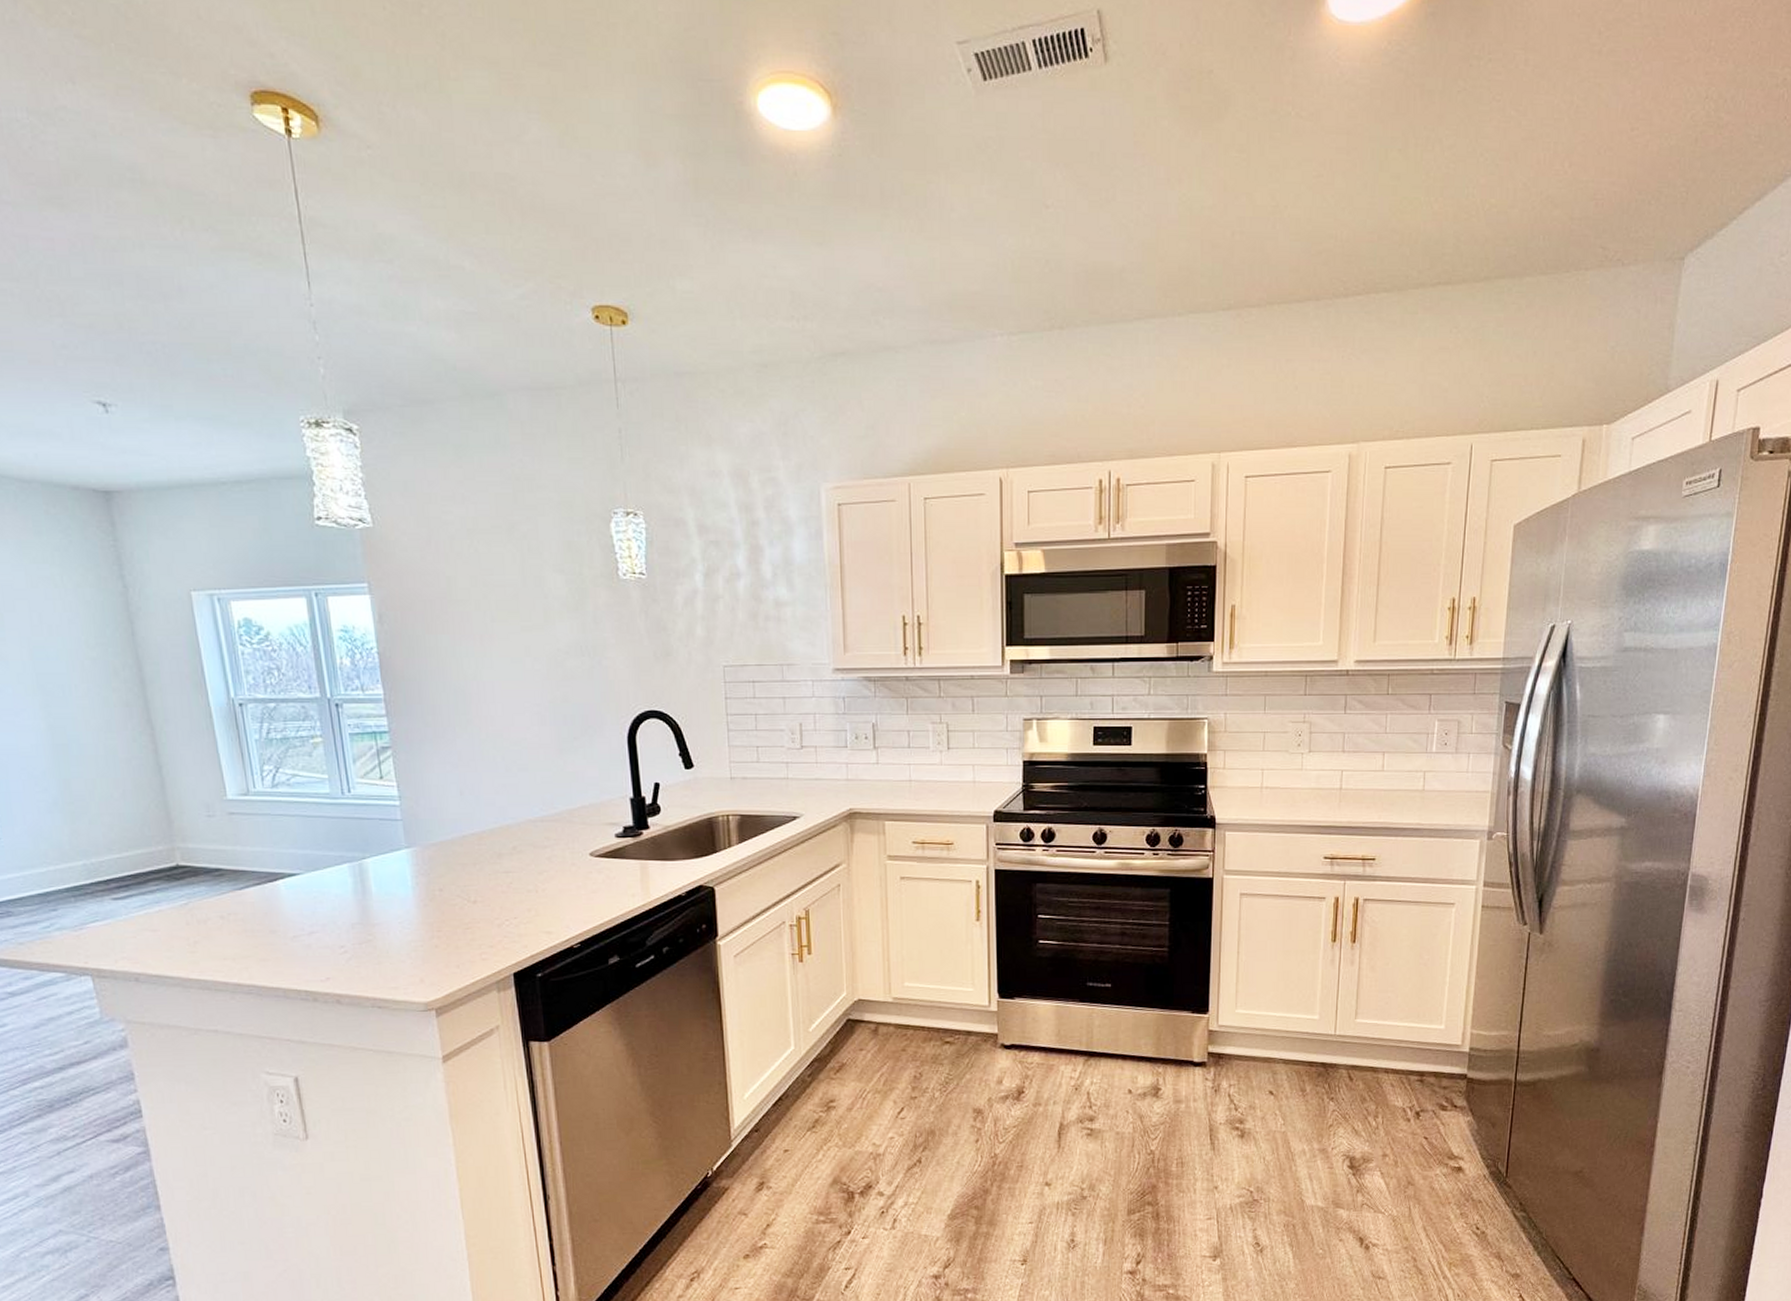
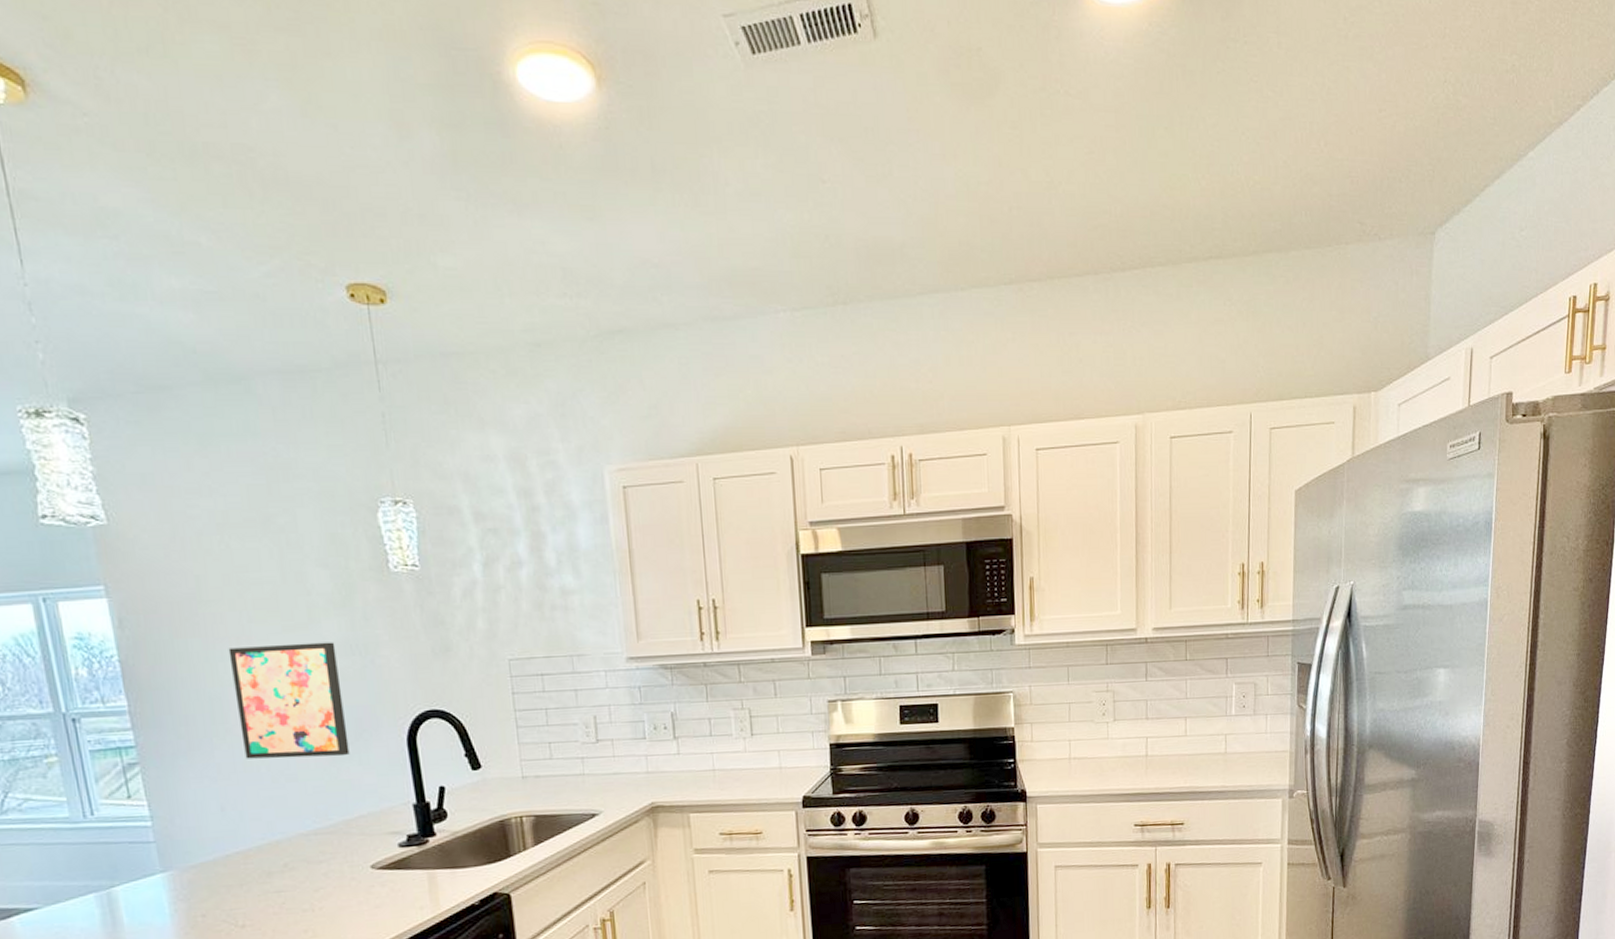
wall art: none [472,643,576,750] -> present [228,642,350,759]

